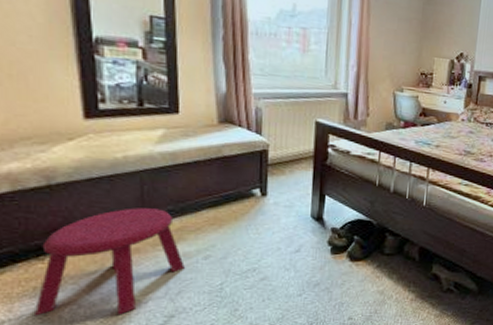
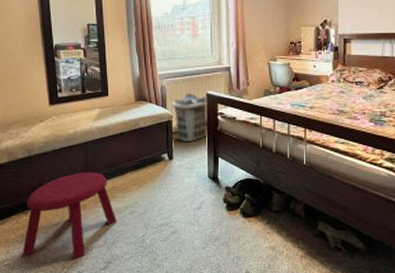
clothes hamper: none [268,119,316,177] -> present [171,93,209,143]

